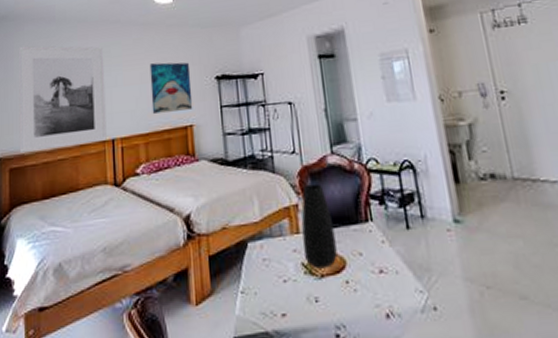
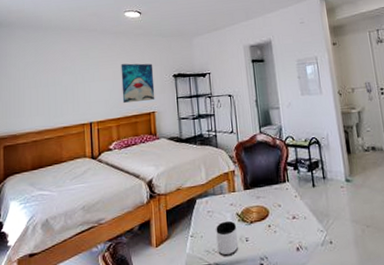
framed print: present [19,46,107,153] -> none [12,48,86,133]
mug: none [274,272,306,323] -> present [216,220,239,257]
vase: present [301,183,338,269] -> none [237,155,263,217]

